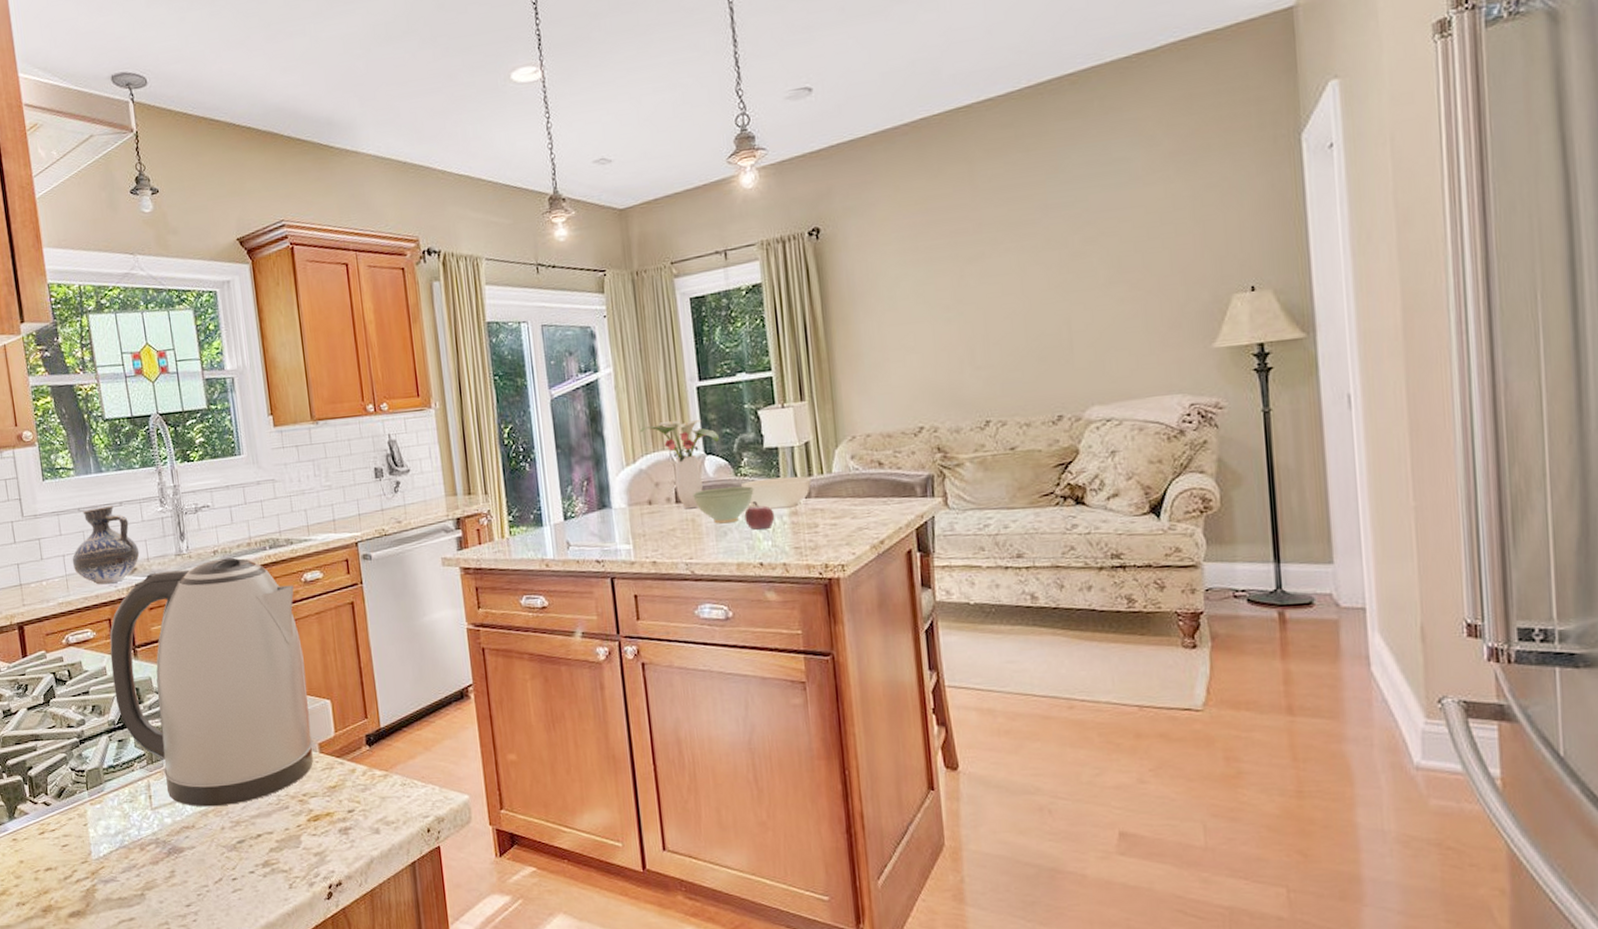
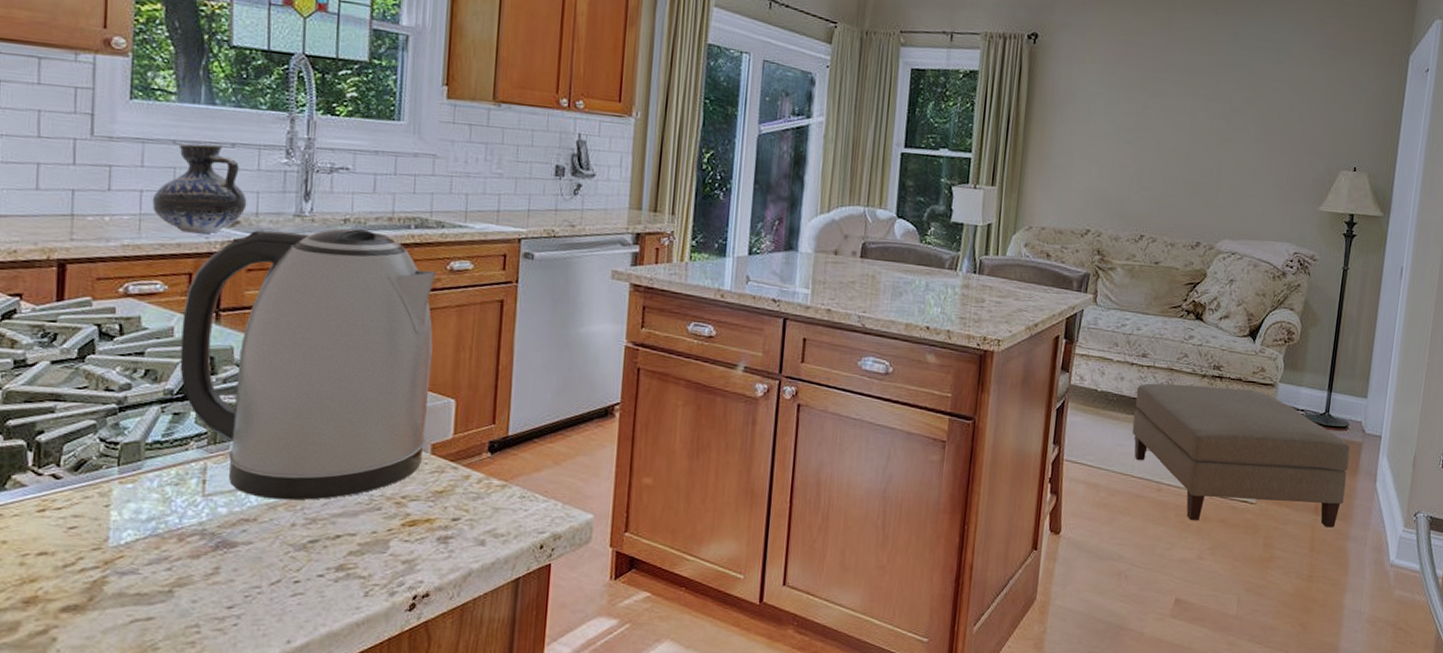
flower arrangement: present [639,420,719,509] -> none [839,178,913,266]
bowl: present [691,486,754,524] -> none [876,250,935,286]
bowl: present [741,476,812,510] -> none [924,249,987,281]
fruit: present [744,502,775,530] -> none [921,269,949,296]
ottoman: none [1018,575,1327,738] -> present [1132,383,1350,528]

